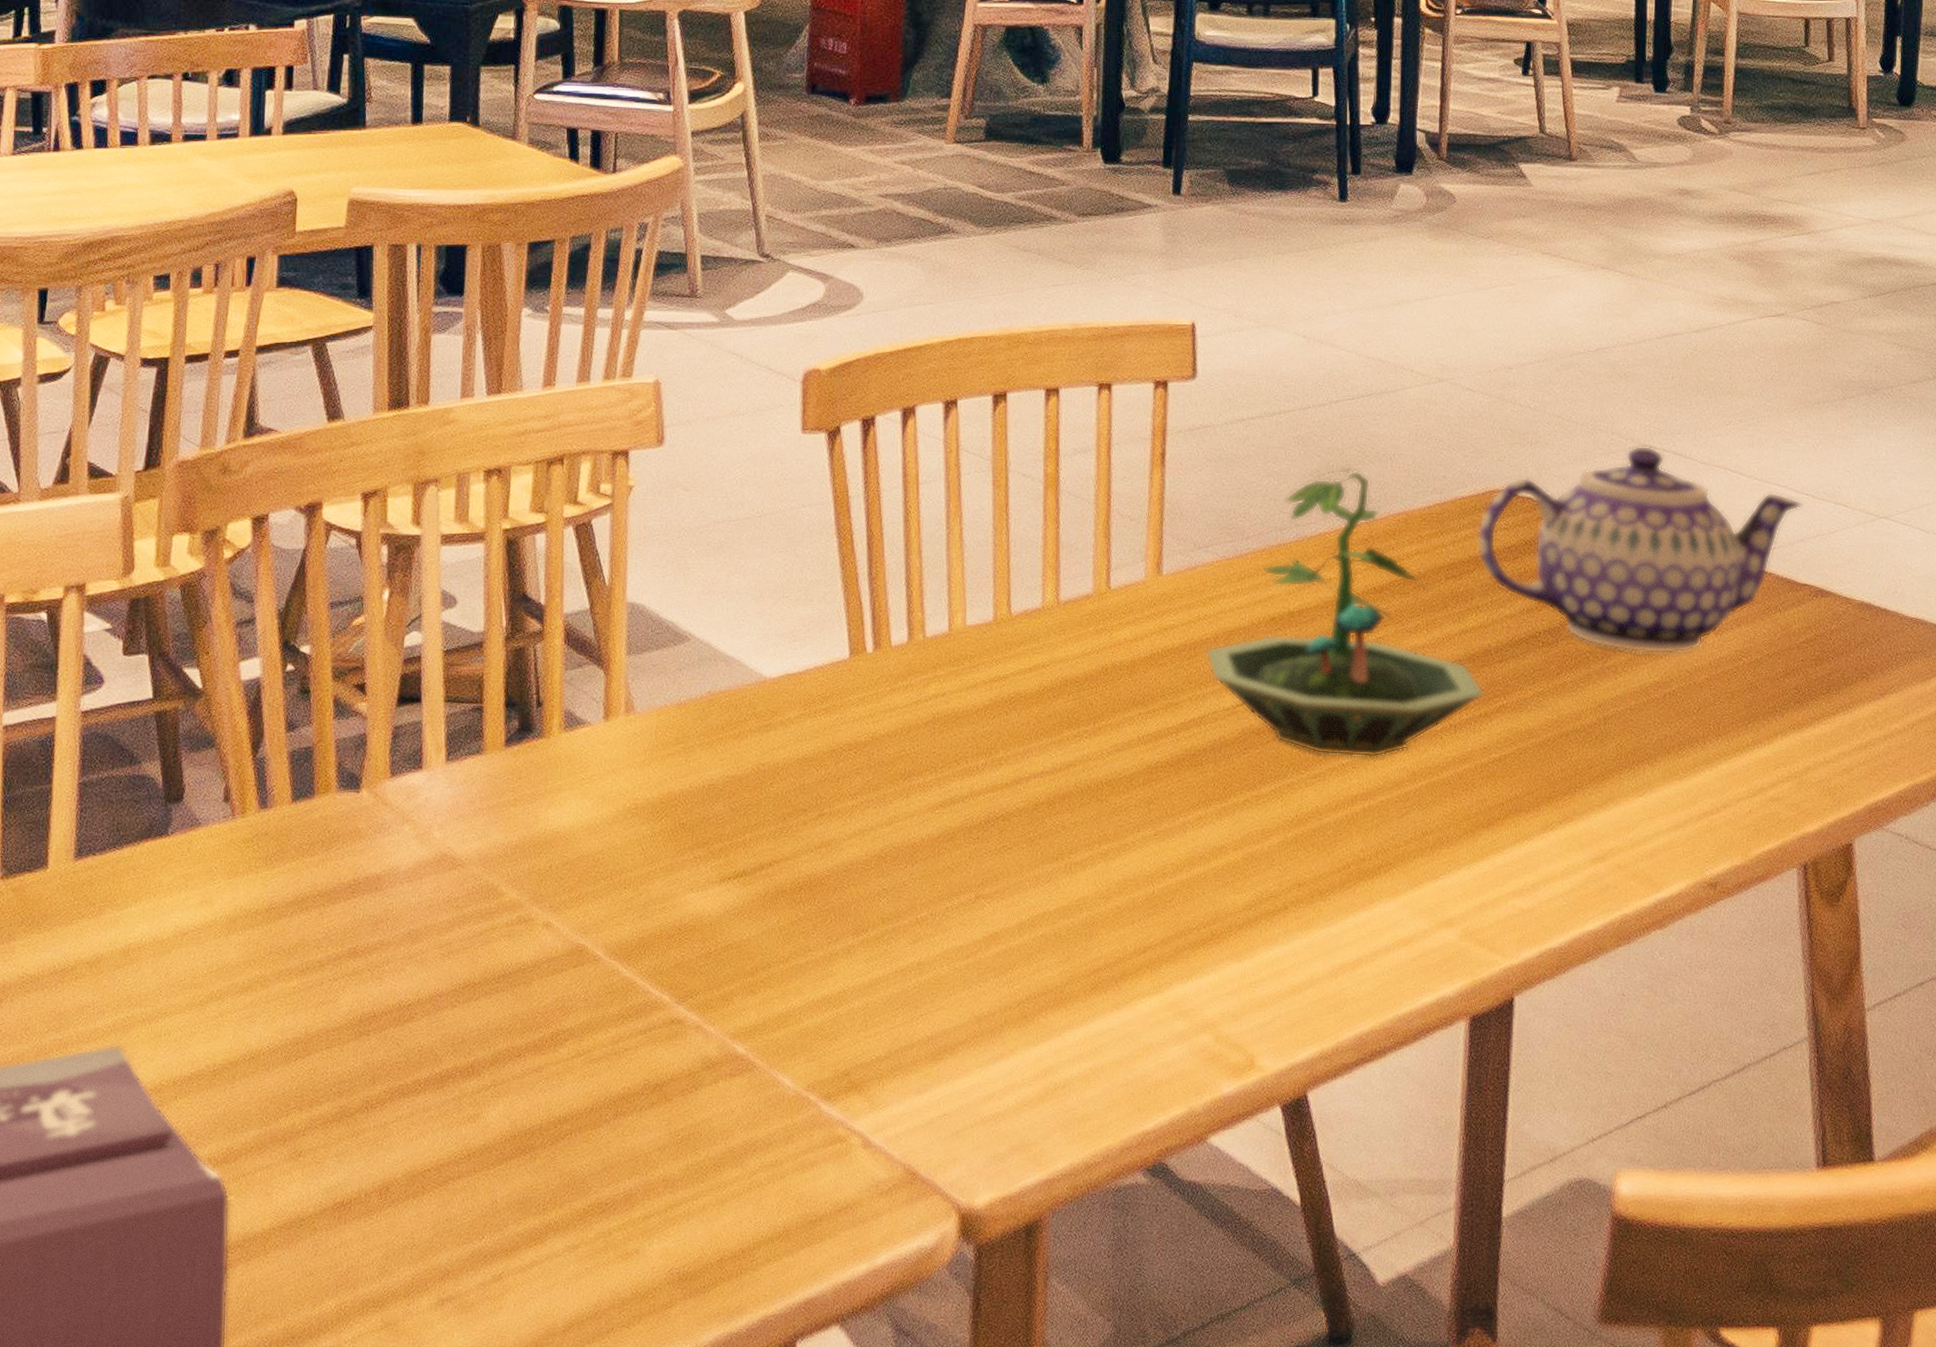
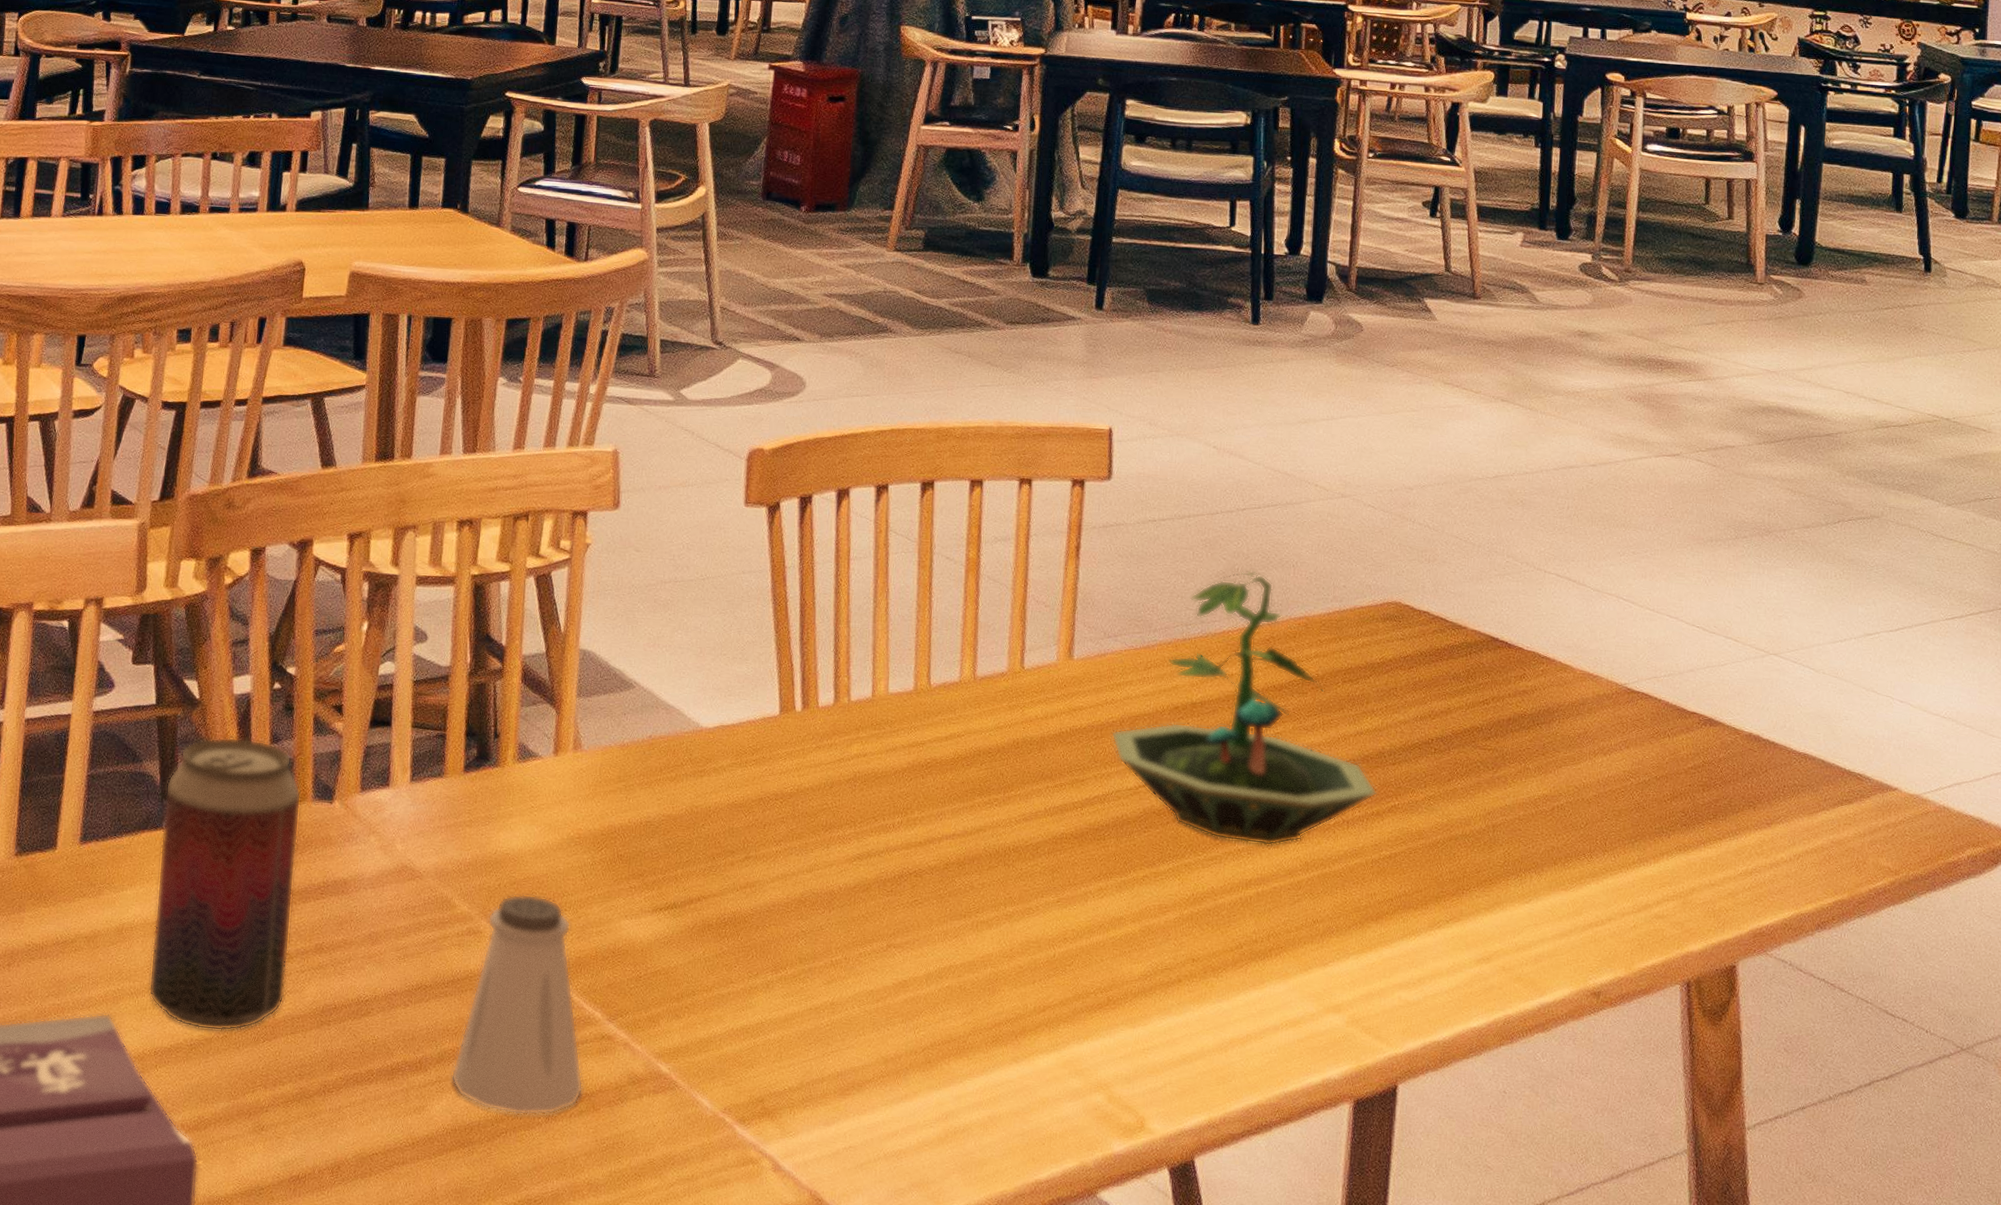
beverage can: none [162,728,324,1053] -> present [148,737,301,1031]
saltshaker: none [507,874,653,1115] -> present [451,894,583,1116]
teapot: present [1476,445,1802,654] -> none [1373,569,1693,769]

